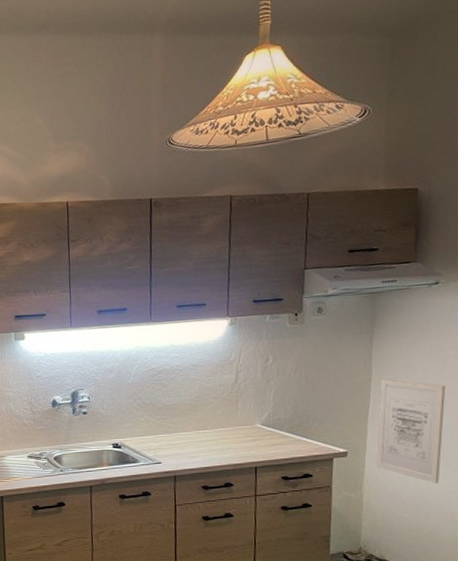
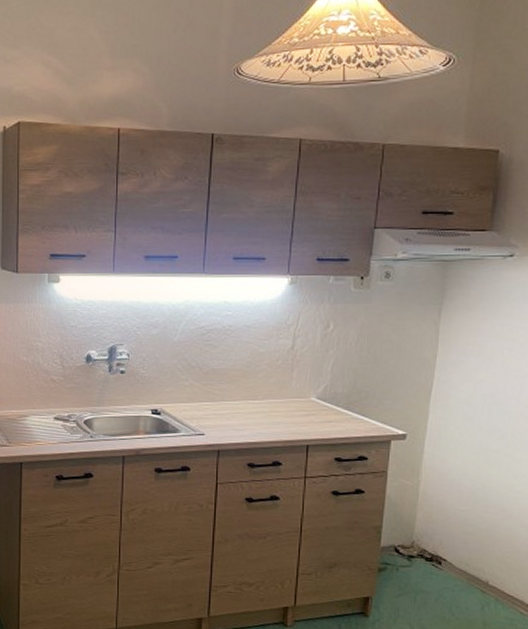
wall art: present [376,379,446,483] -> none [436,357,514,474]

